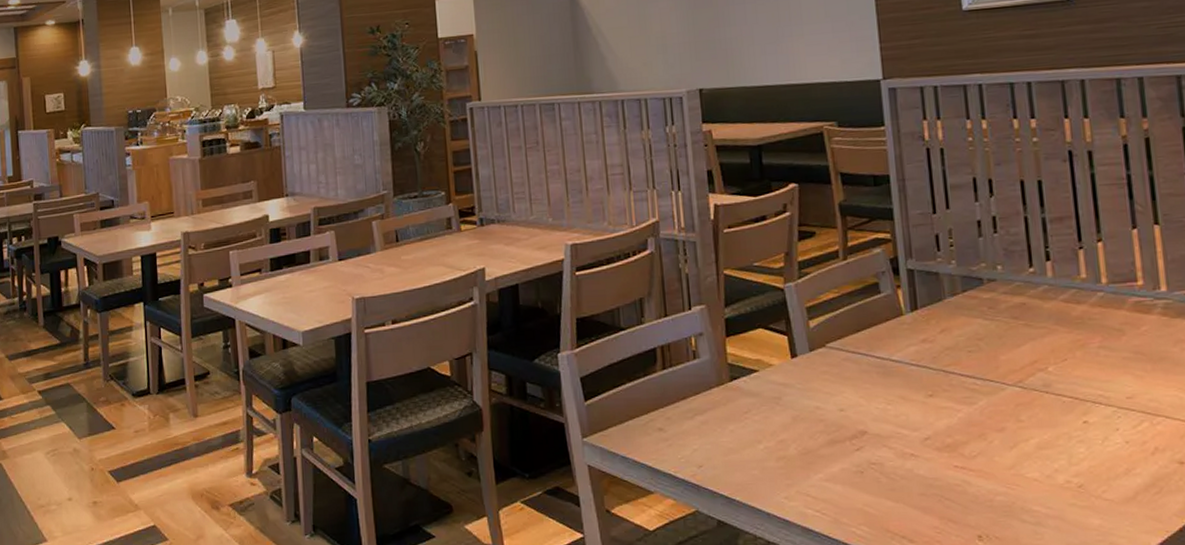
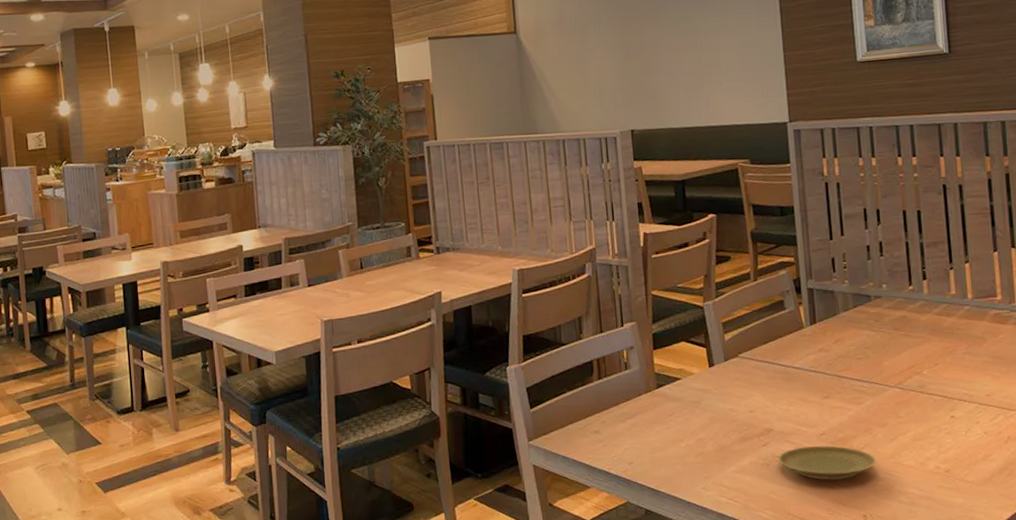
plate: none [874,451,992,493] -> present [778,445,876,480]

